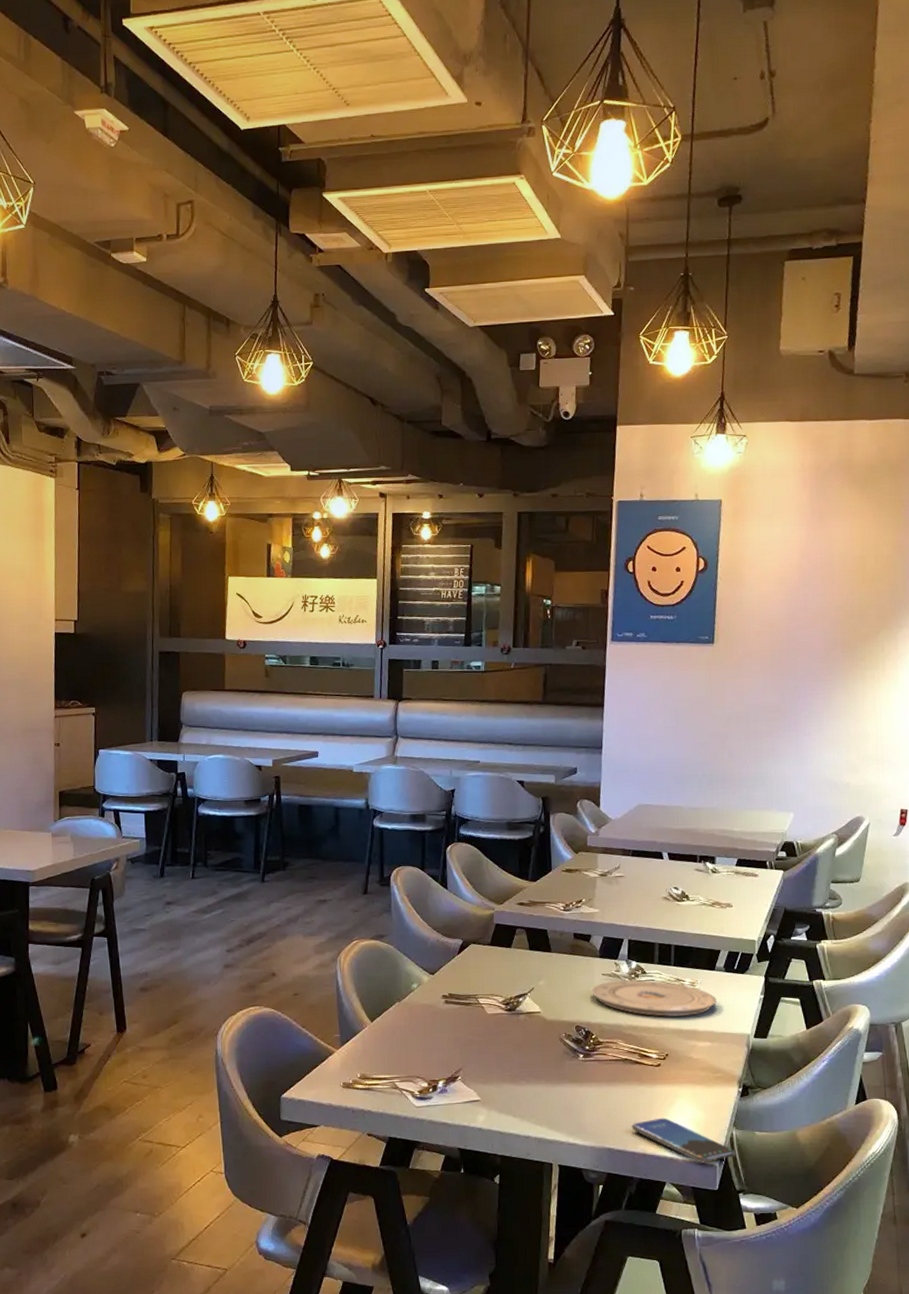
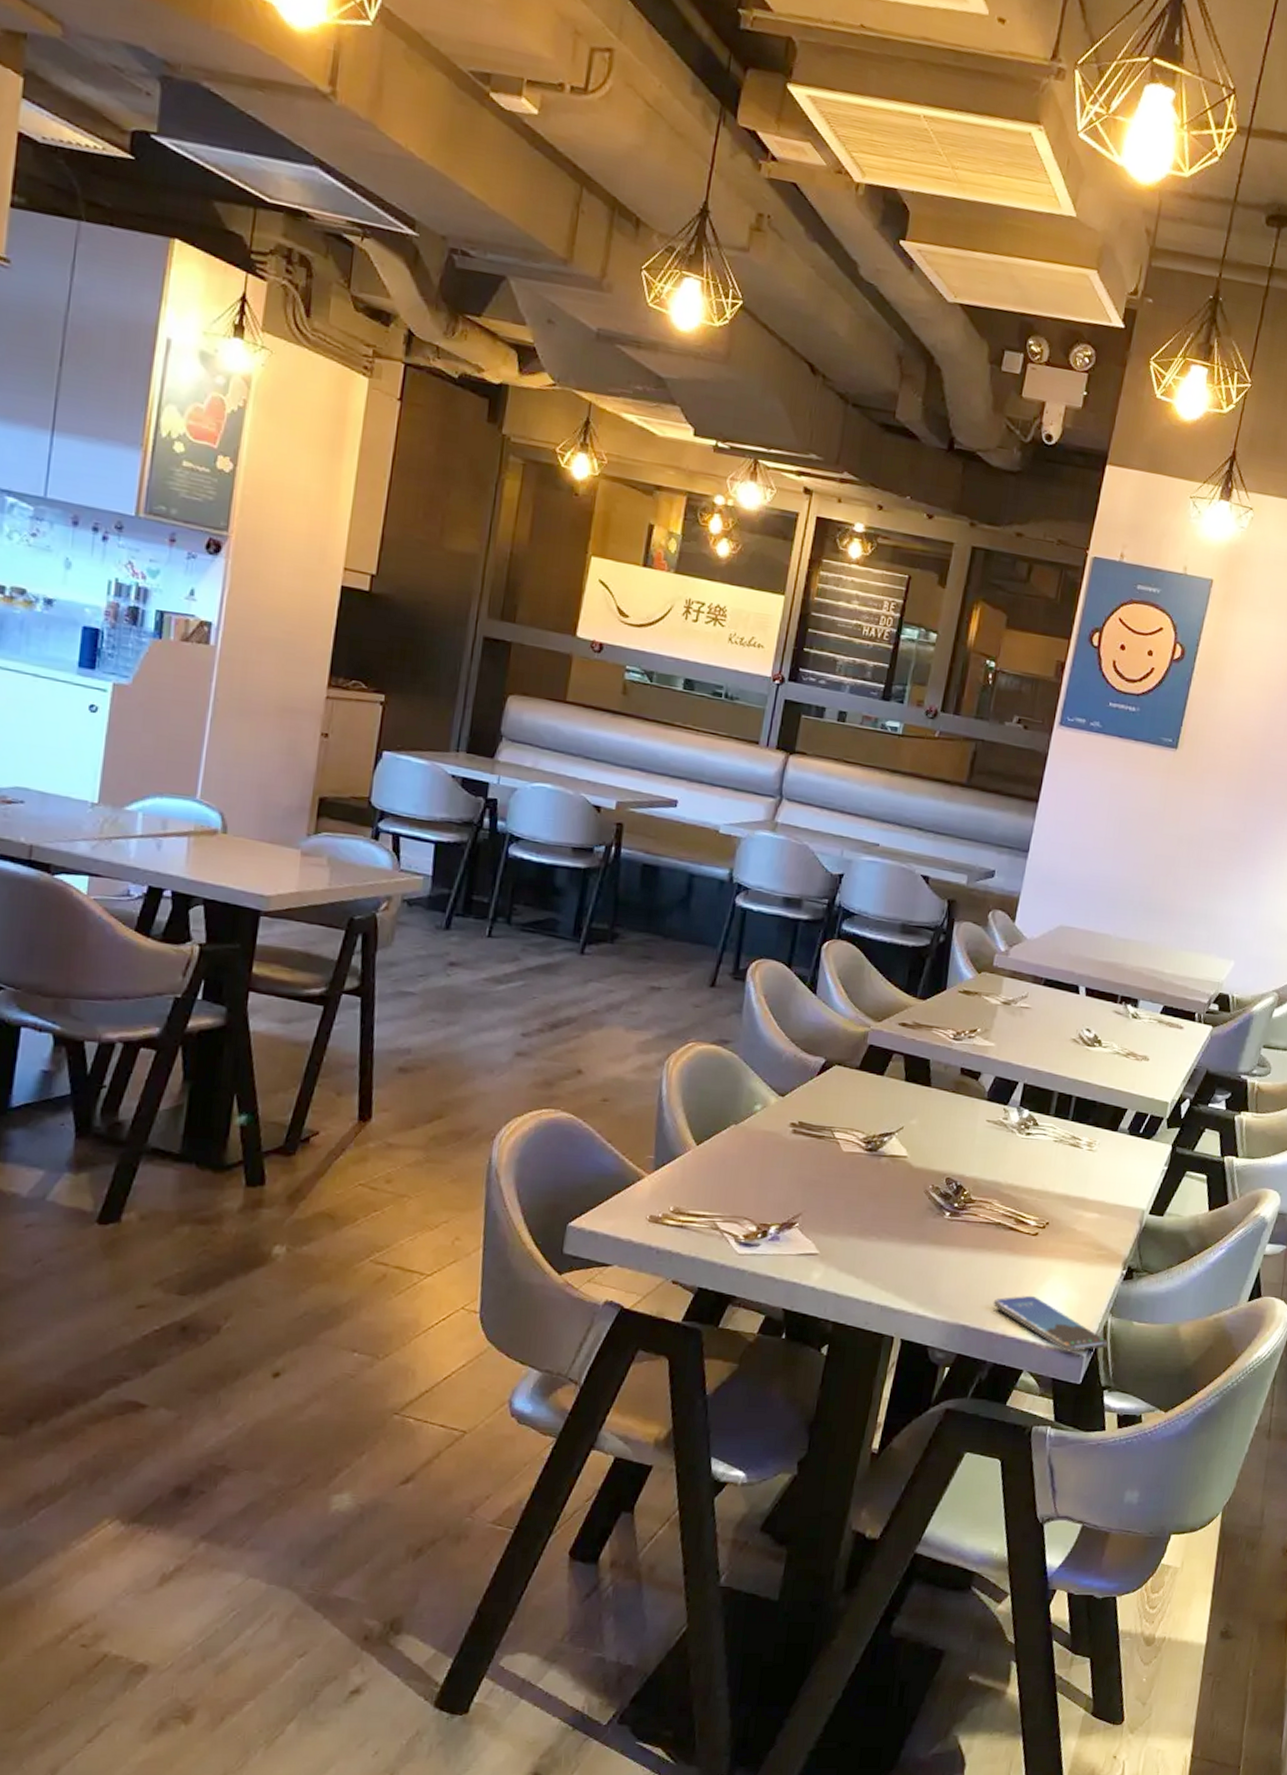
plate: present [591,979,717,1017] -> none [970,1129,1114,1181]

